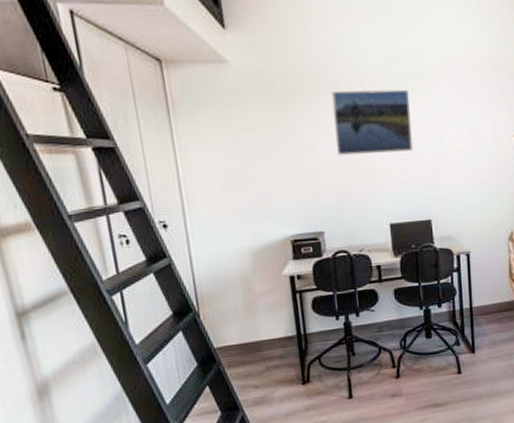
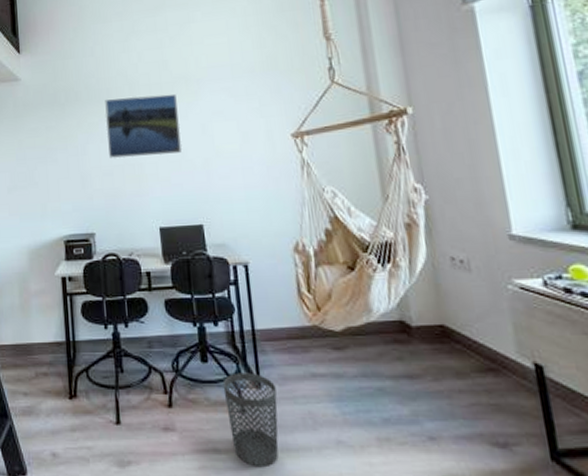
wastebasket: none [444,341,487,411] -> present [222,372,279,466]

